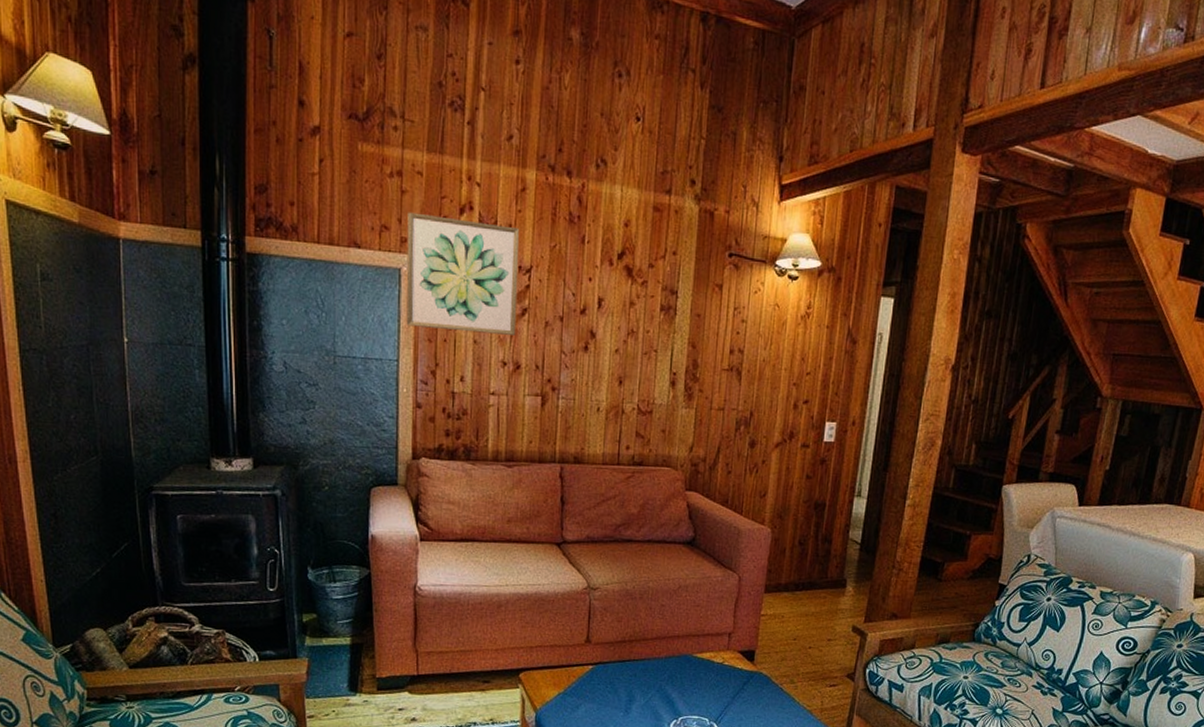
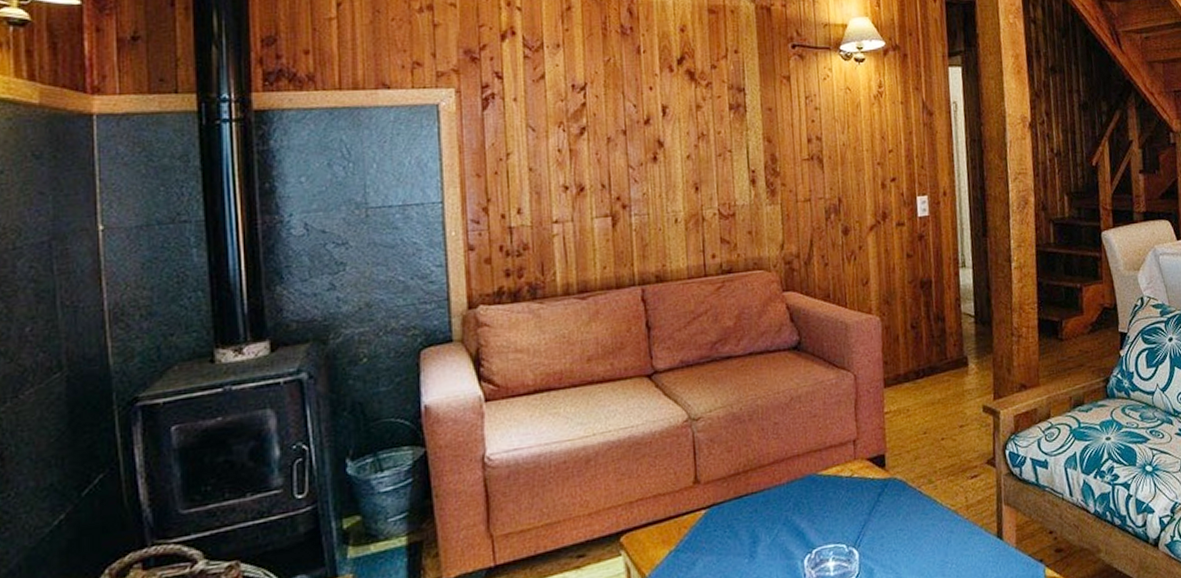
wall art: present [406,212,520,335] -> none [442,44,576,164]

